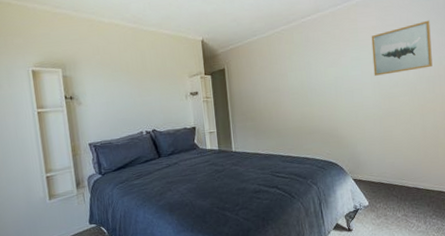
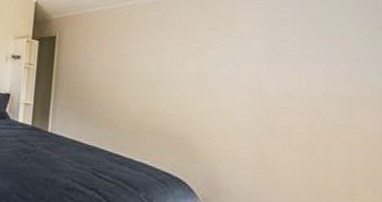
wall art: present [371,20,433,76] -> none [254,21,351,85]

